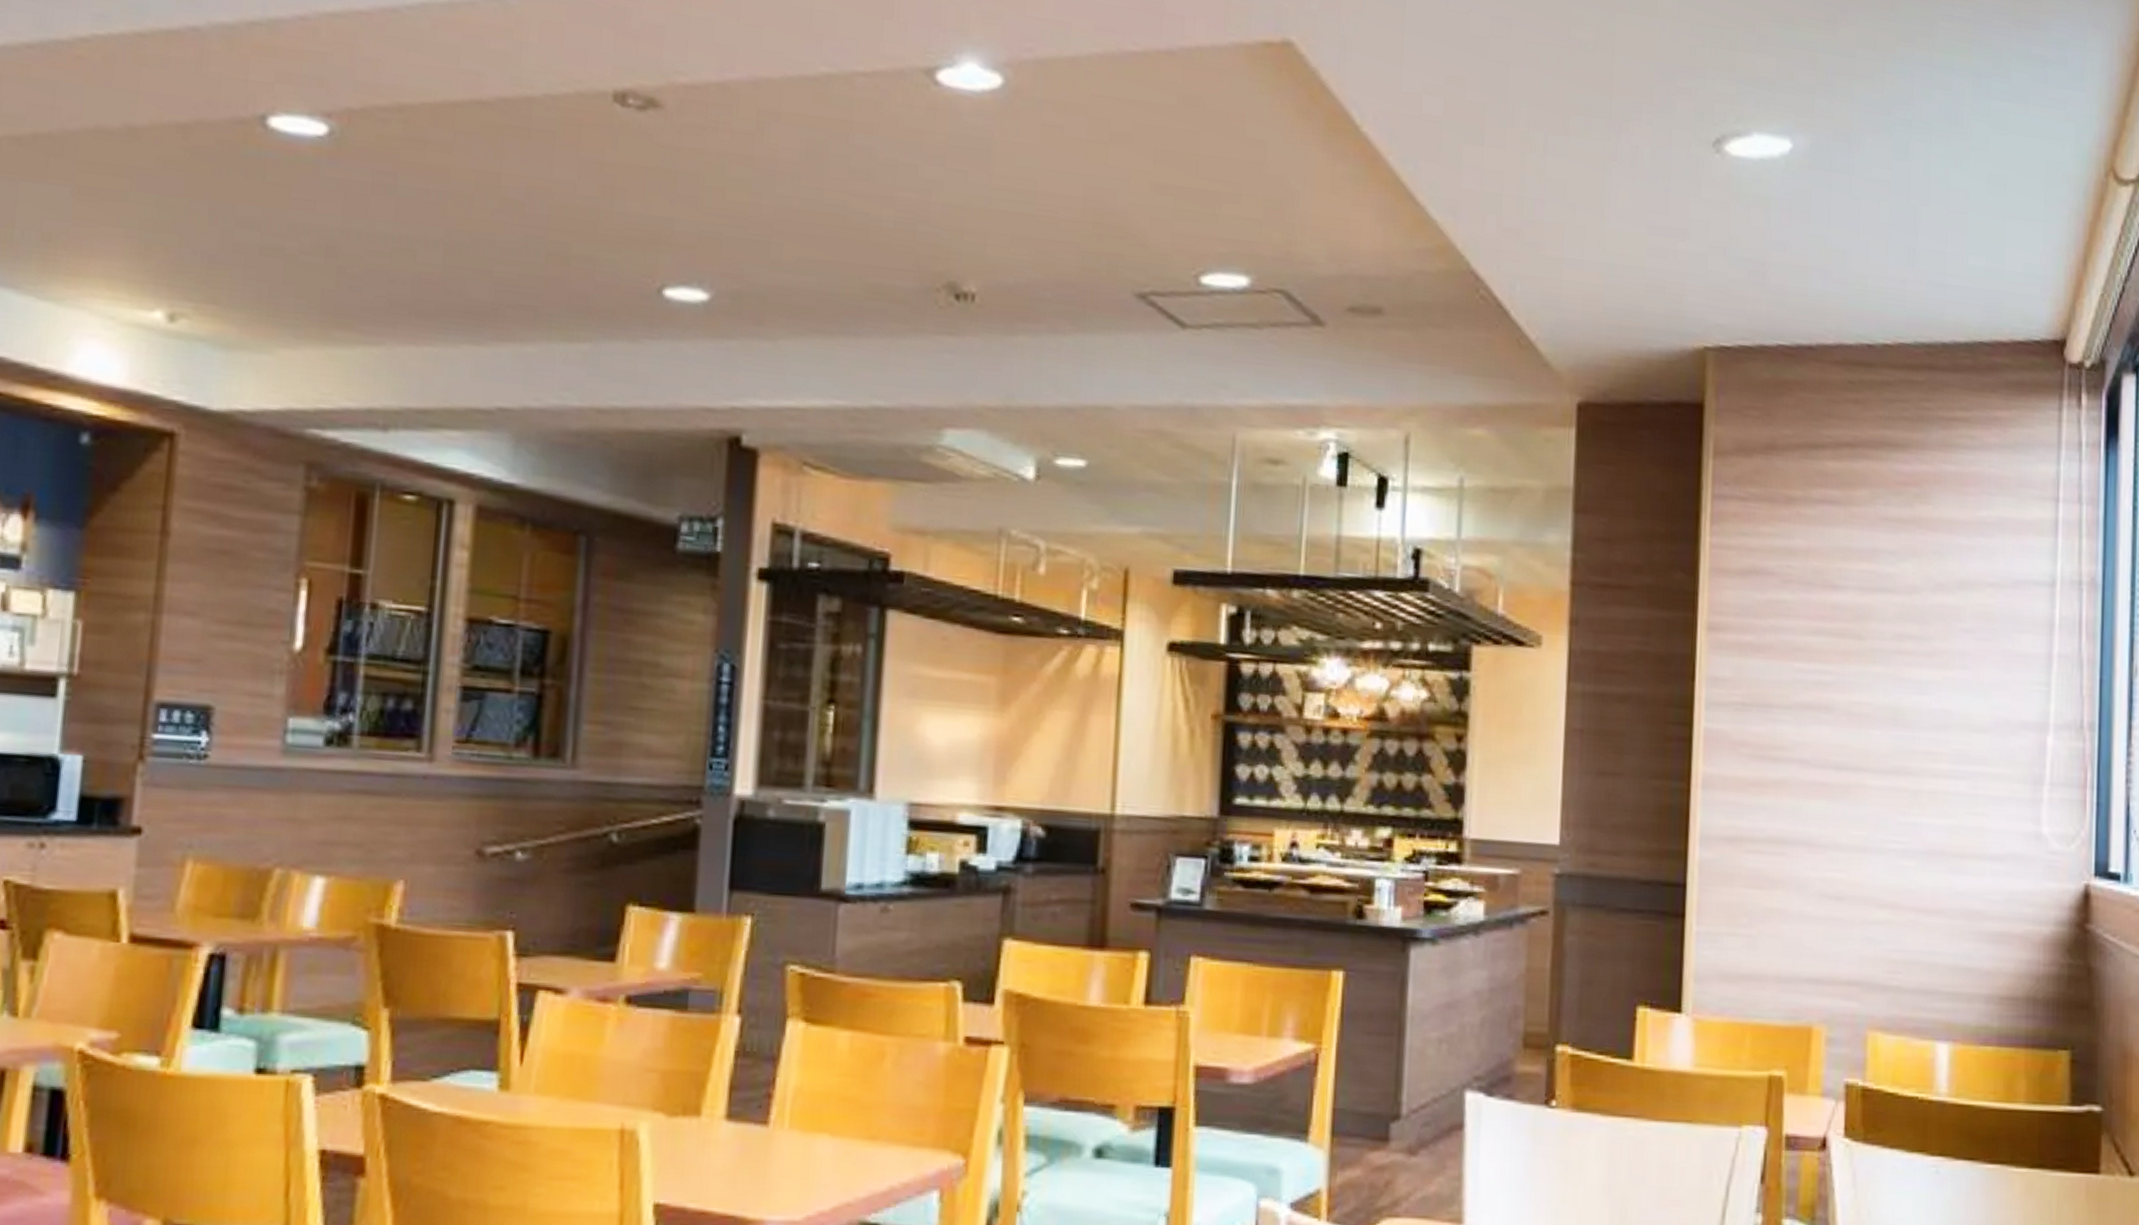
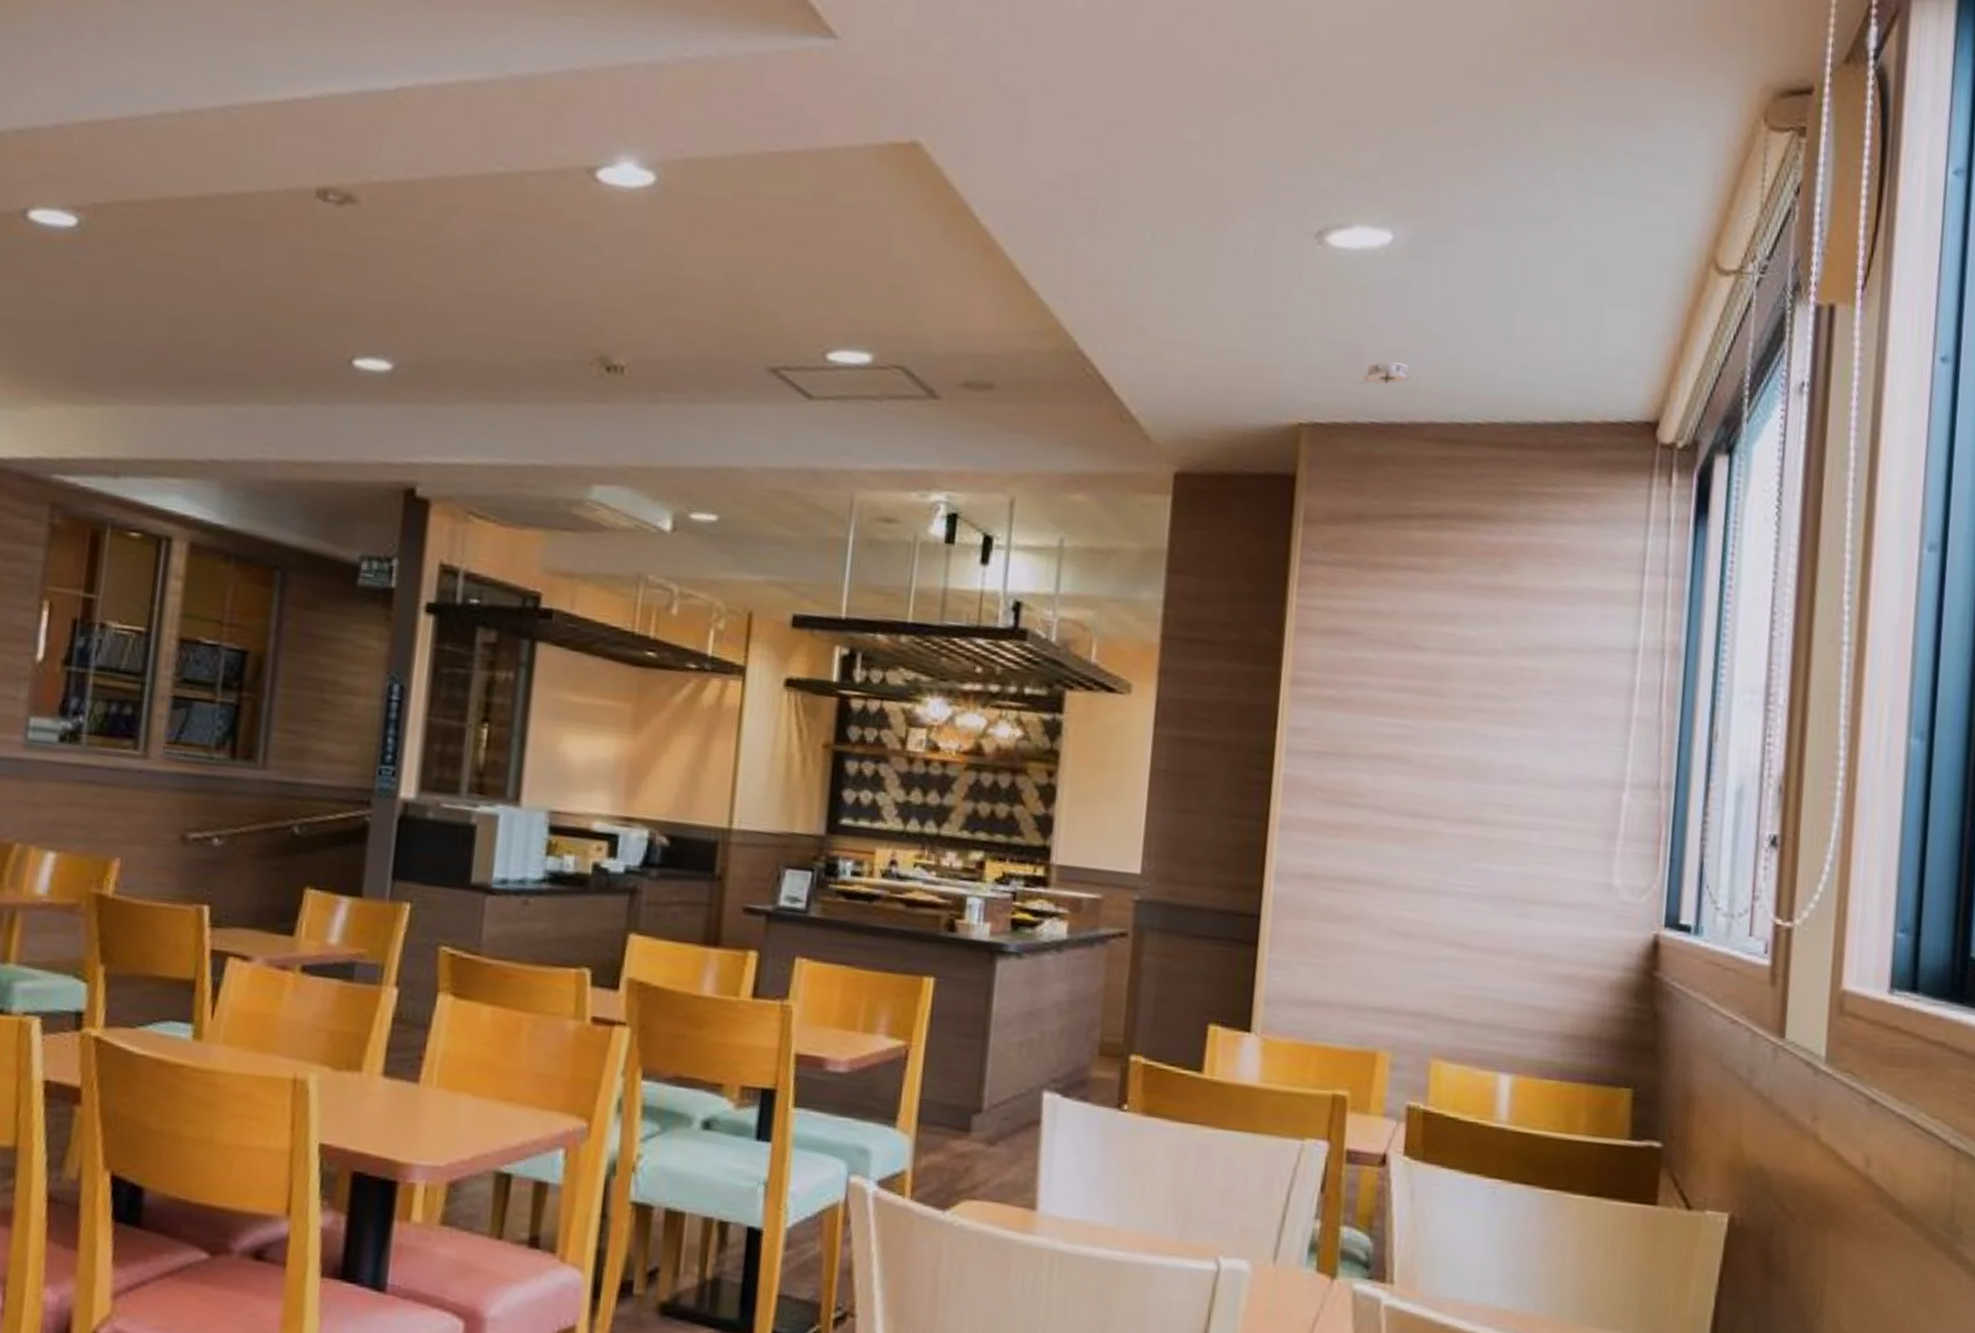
smoke detector: none [1766,279,1817,305] -> present [1360,362,1412,385]

